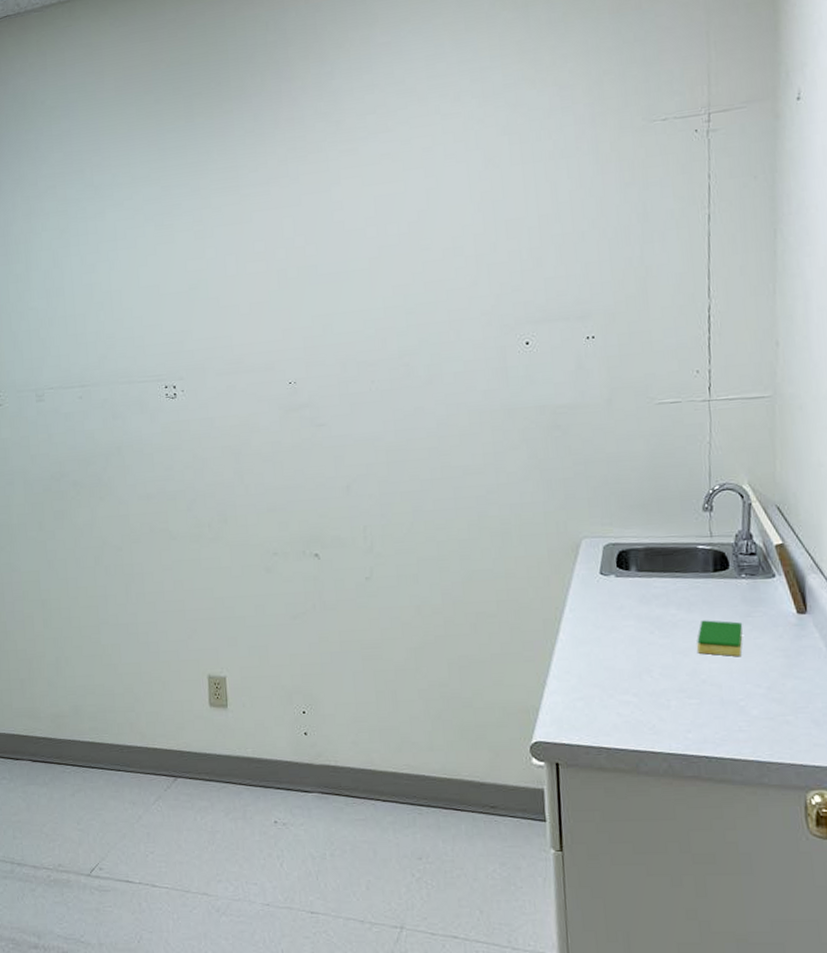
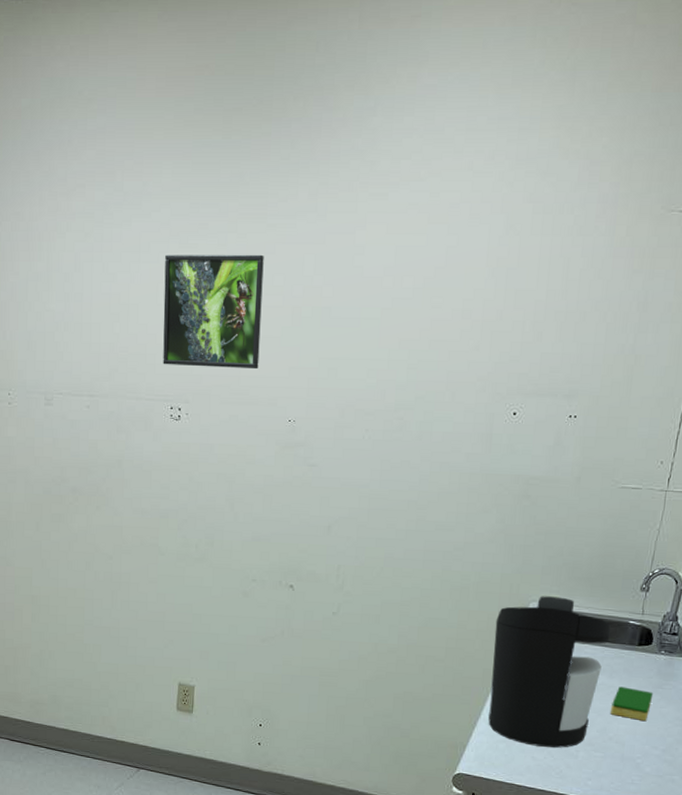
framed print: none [142,224,251,345] -> present [163,254,264,370]
coffee maker: none [547,529,680,701] -> present [488,596,612,748]

